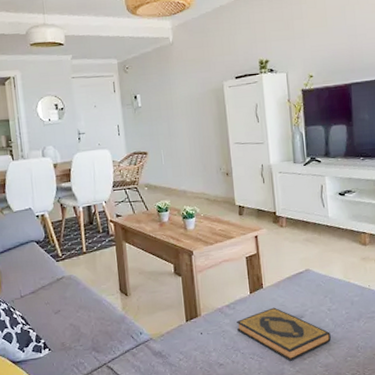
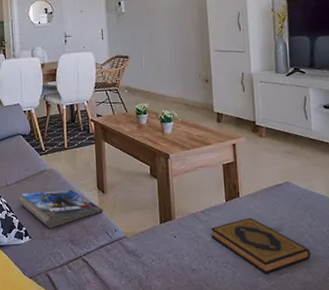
magazine: none [34,295,127,339] -> present [18,189,103,229]

